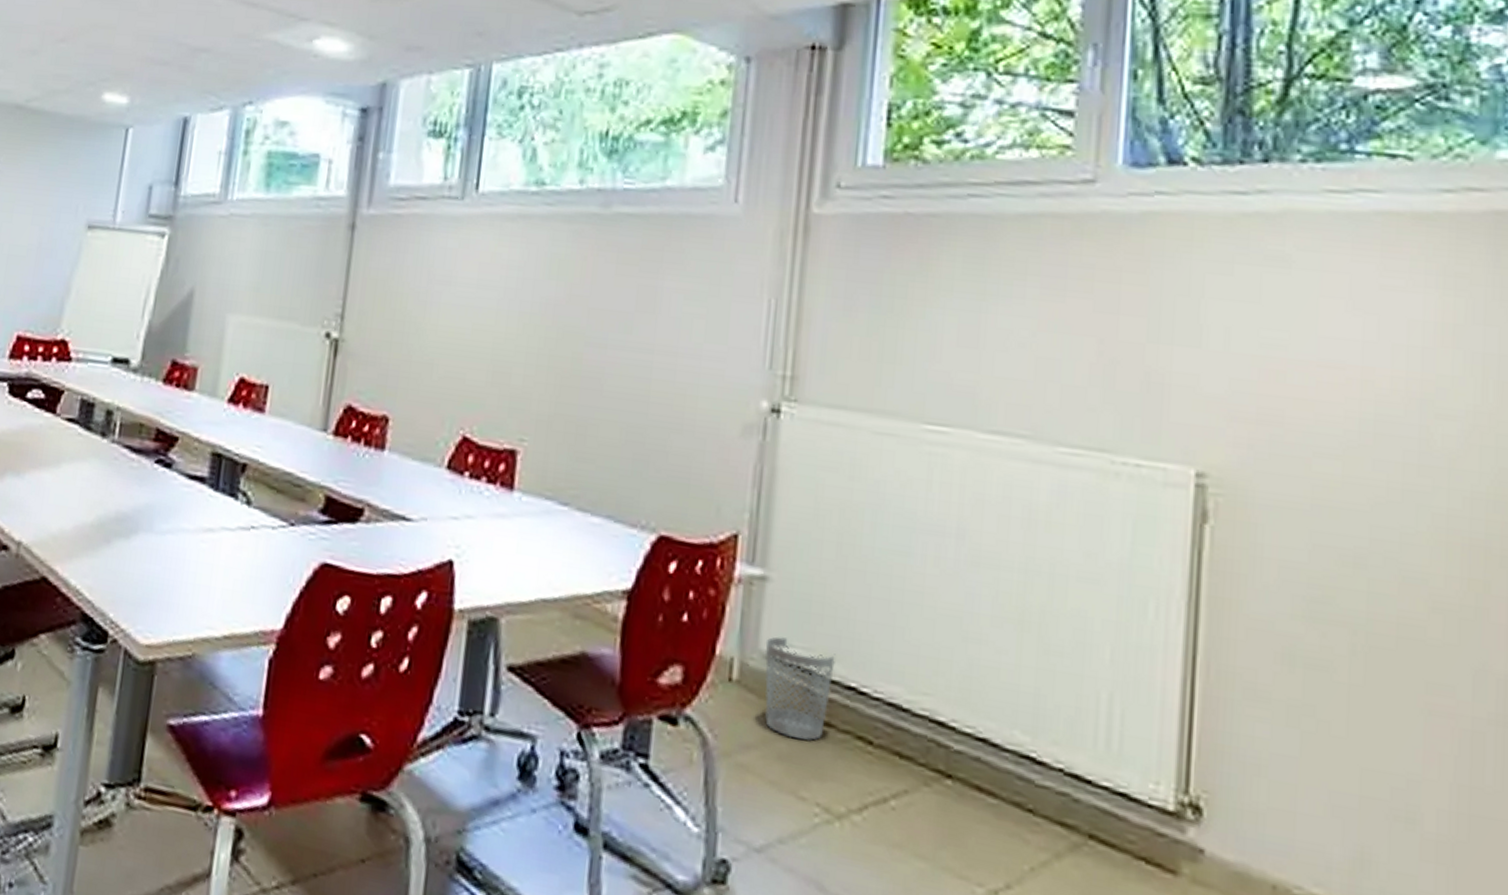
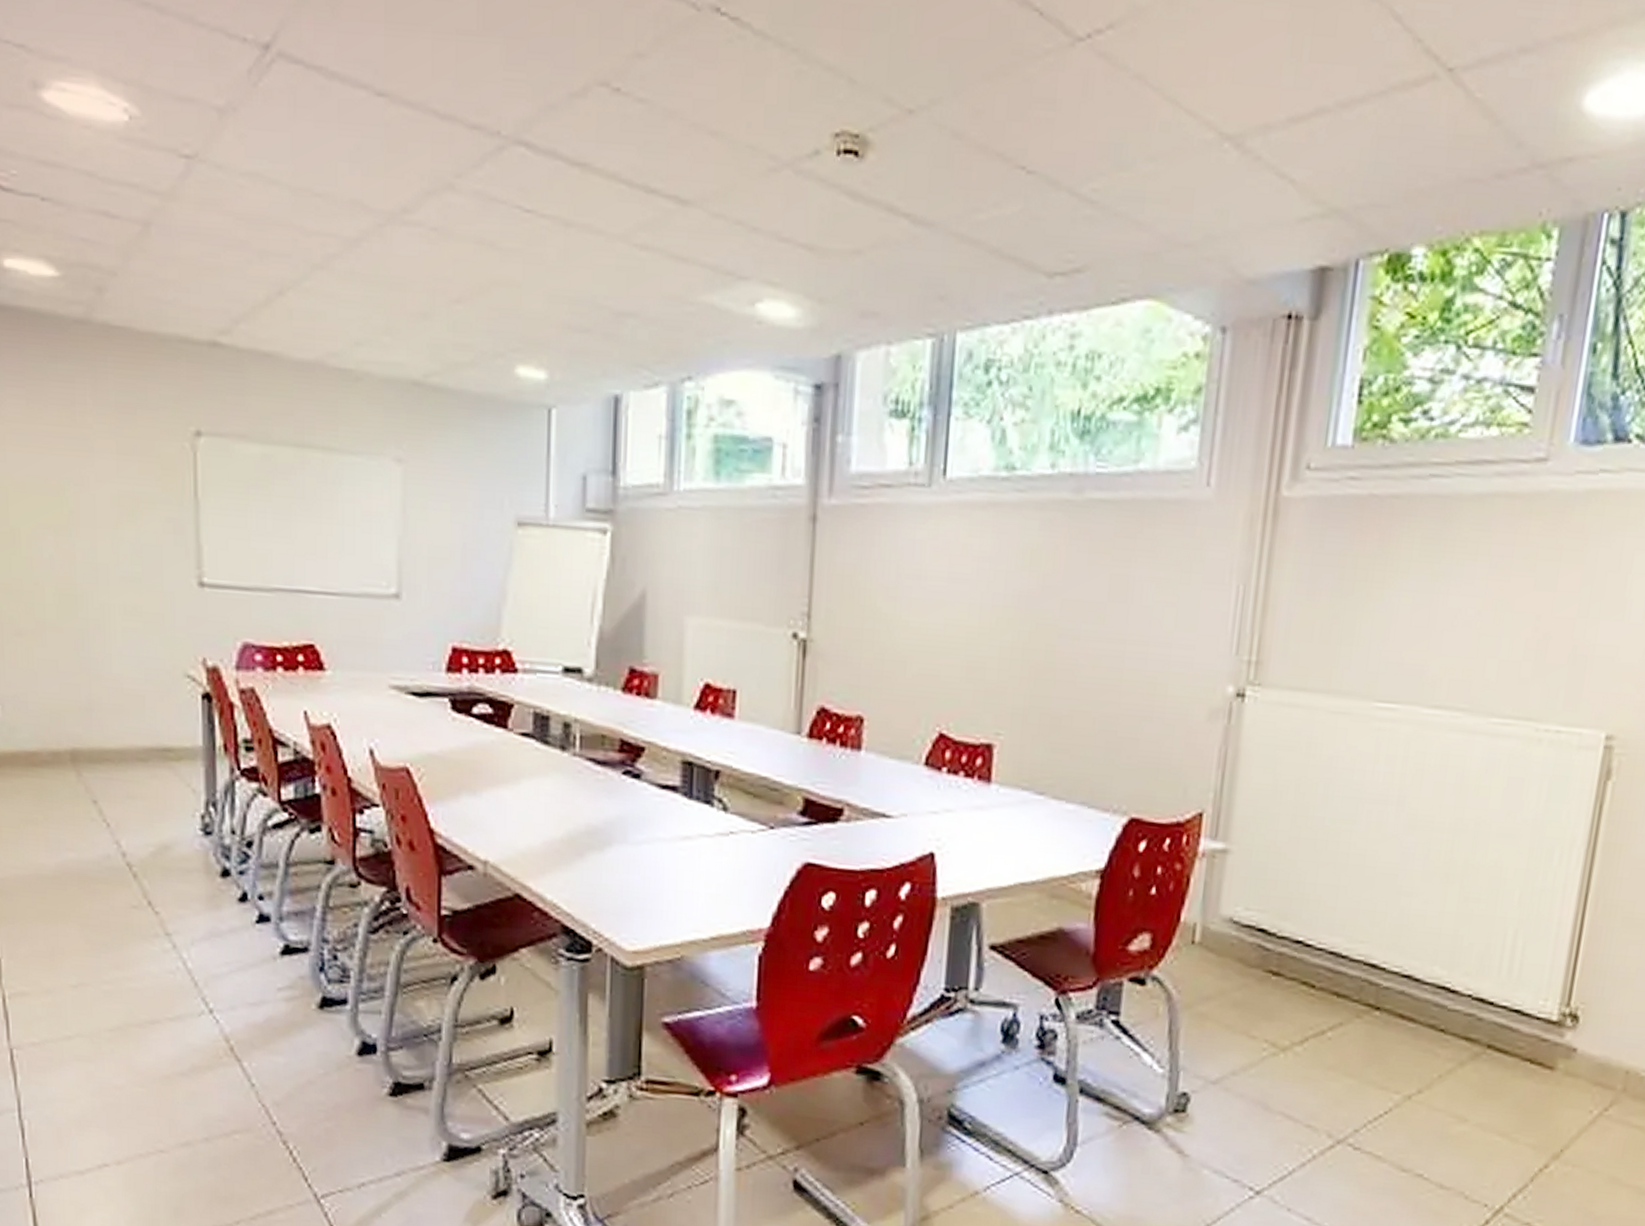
wastebasket: present [765,636,836,741] -> none [1223,902,1287,989]

